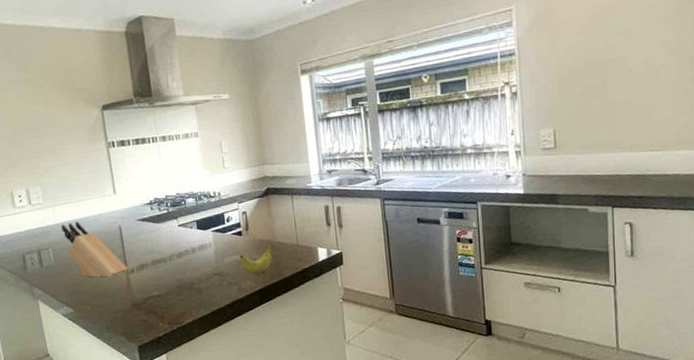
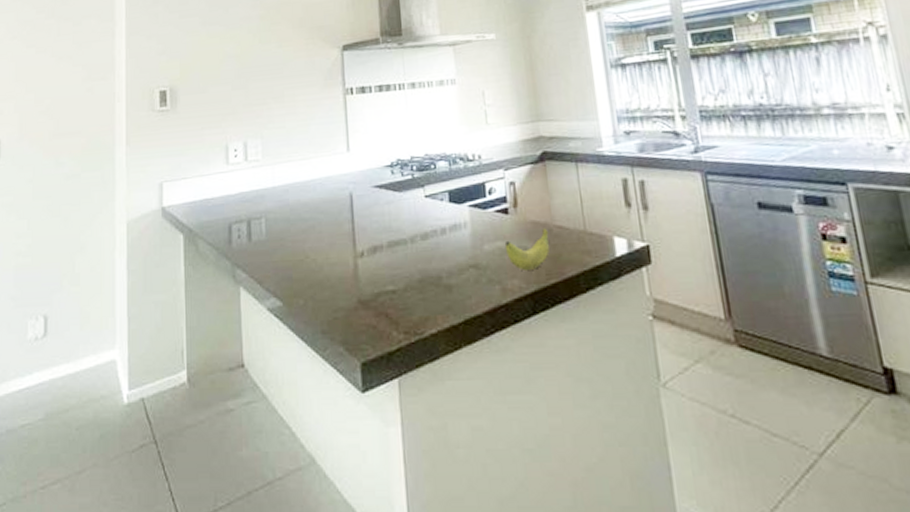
knife block: present [61,221,129,277] -> none [279,184,357,261]

